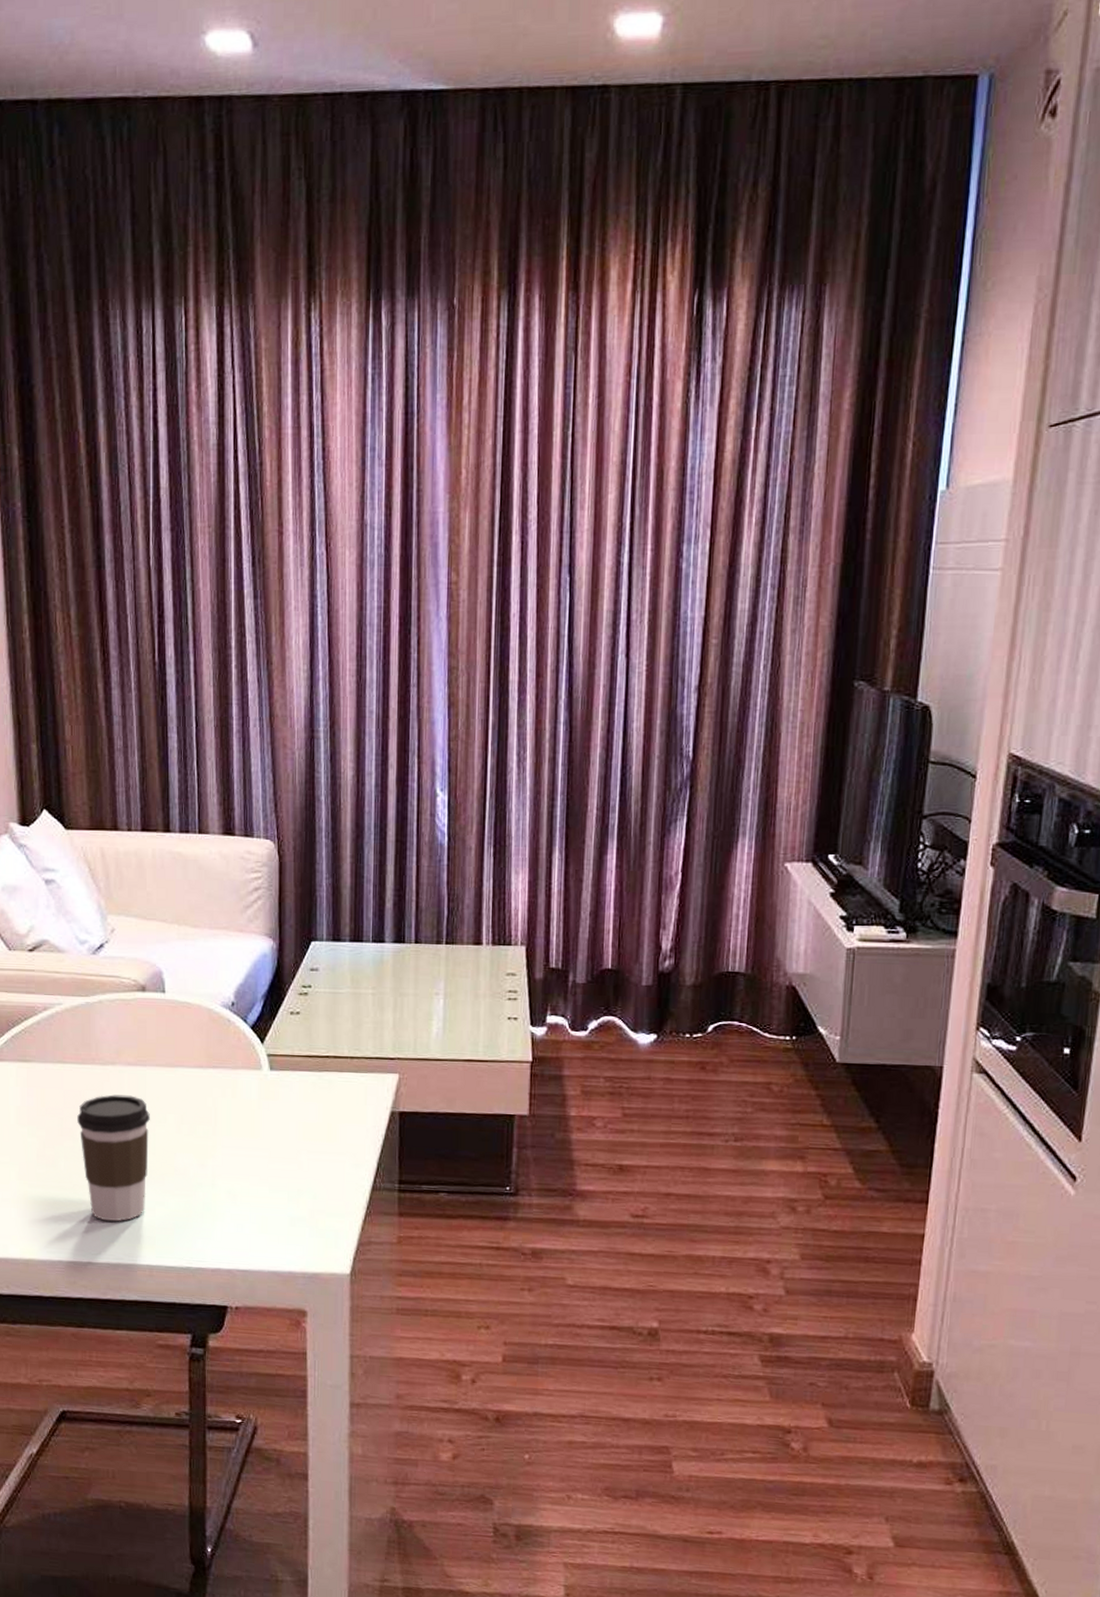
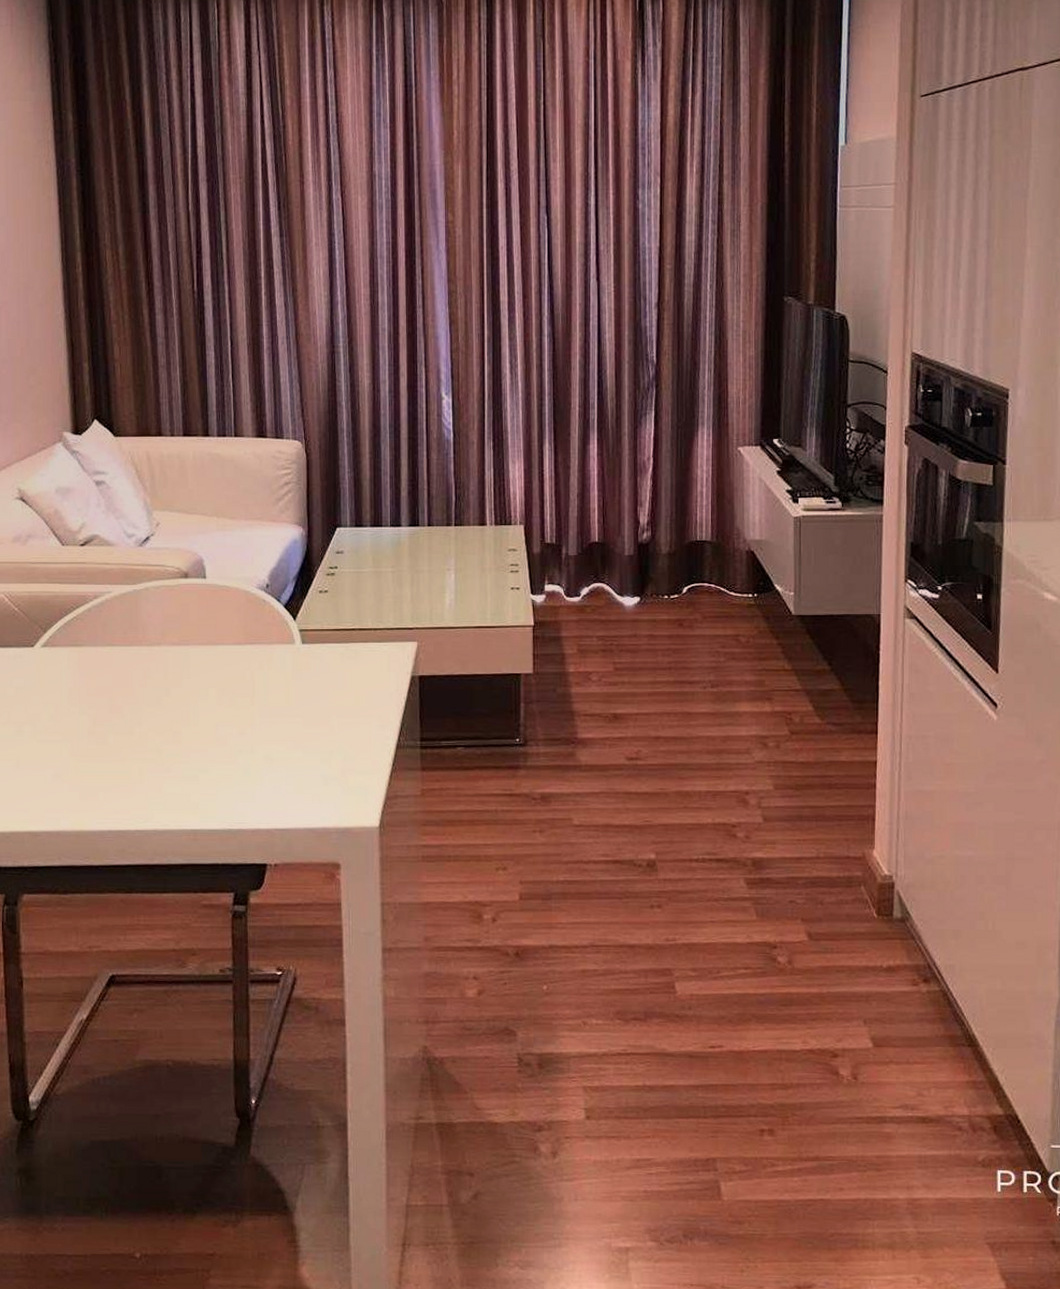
coffee cup: present [77,1094,150,1222] -> none [125,672,193,791]

